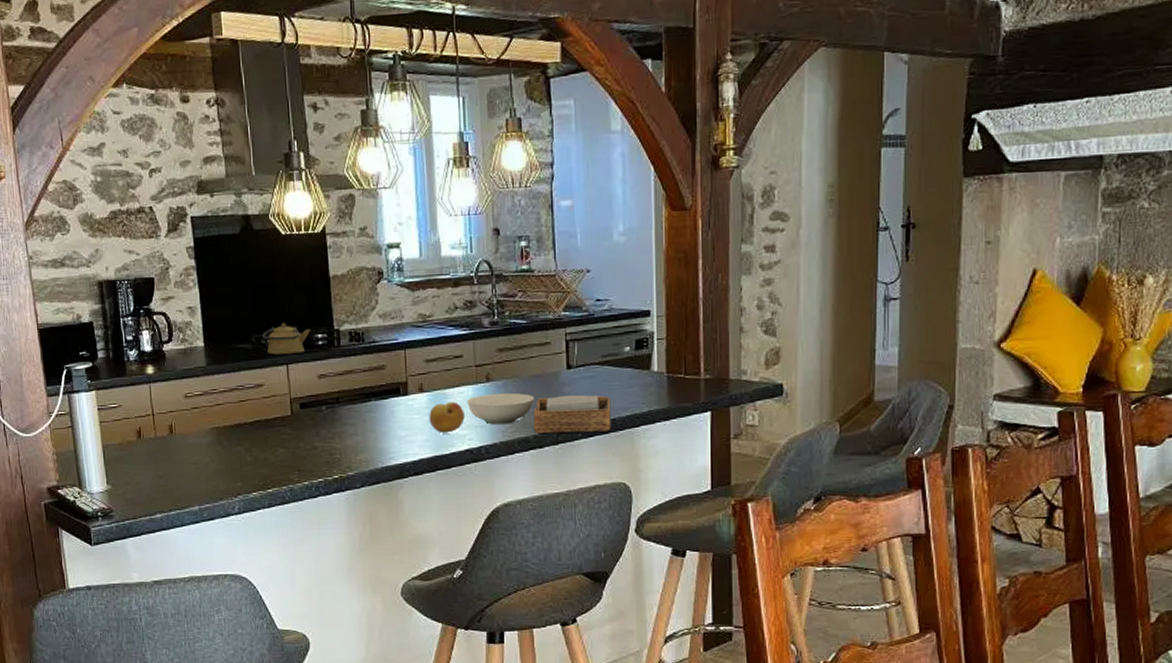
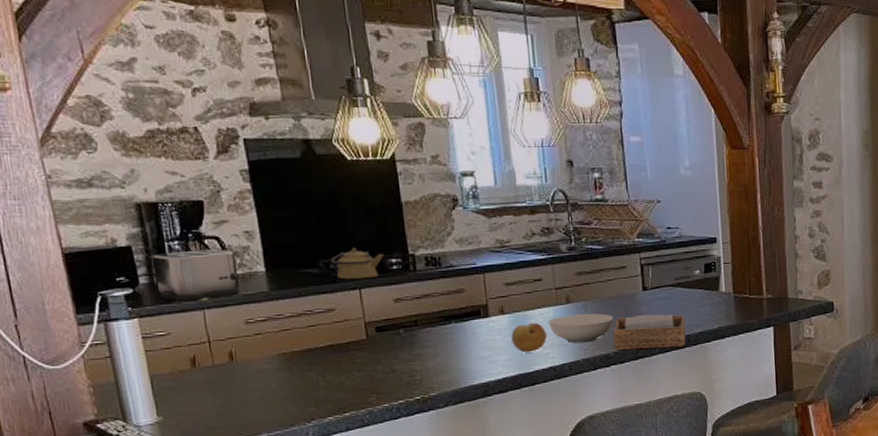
toaster: none [110,324,182,375] -> present [152,249,240,301]

